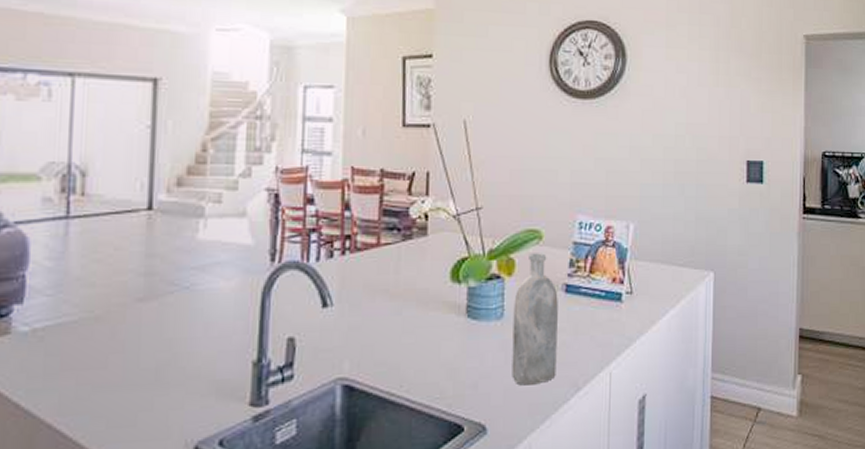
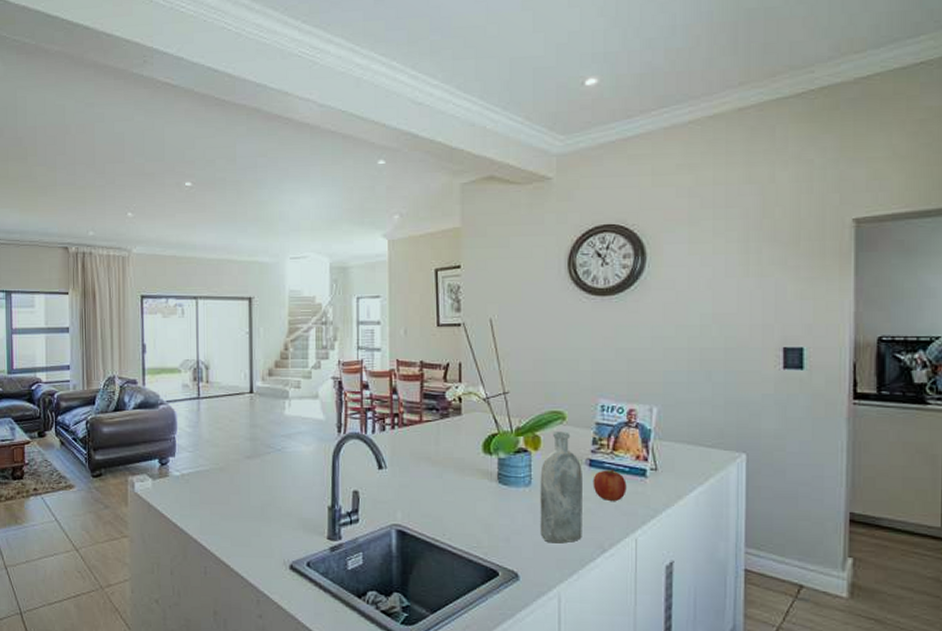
fruit: none [568,295,602,331] -> present [593,470,627,501]

